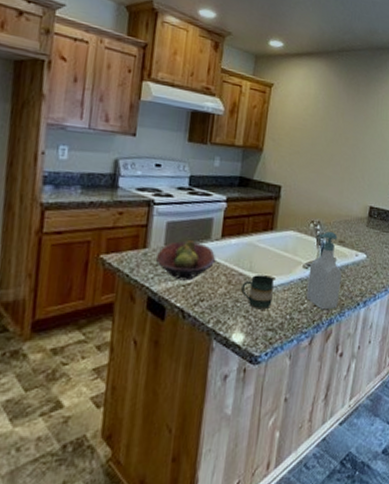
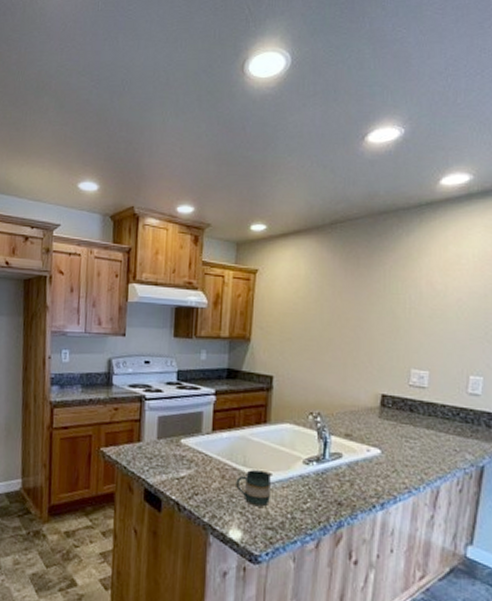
fruit bowl: present [155,239,215,281] -> none [149,433,207,474]
soap bottle: present [305,231,342,310] -> none [308,423,350,511]

